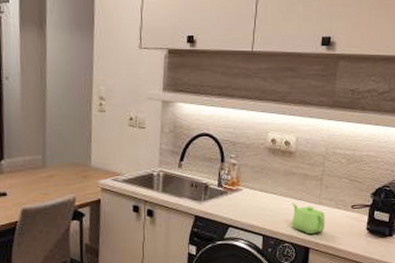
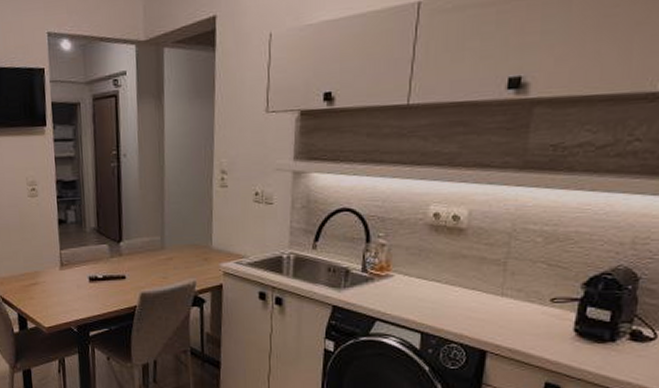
teapot: present [292,203,325,235] -> none [461,293,510,334]

